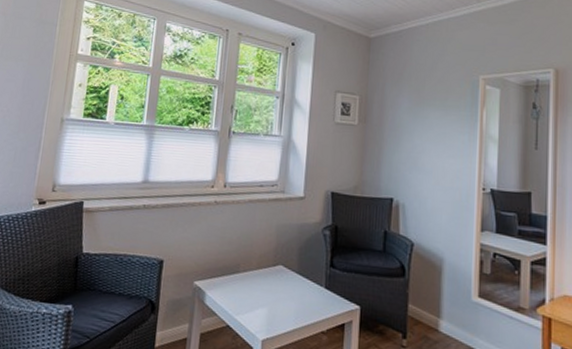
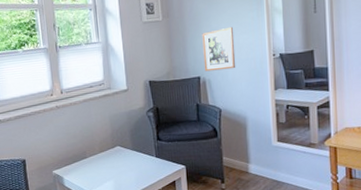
picture frame: none [399,146,439,197] -> present [202,26,236,72]

